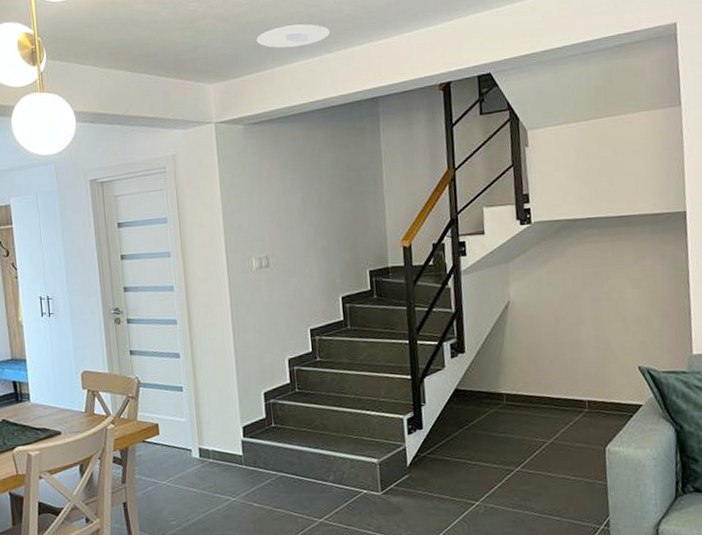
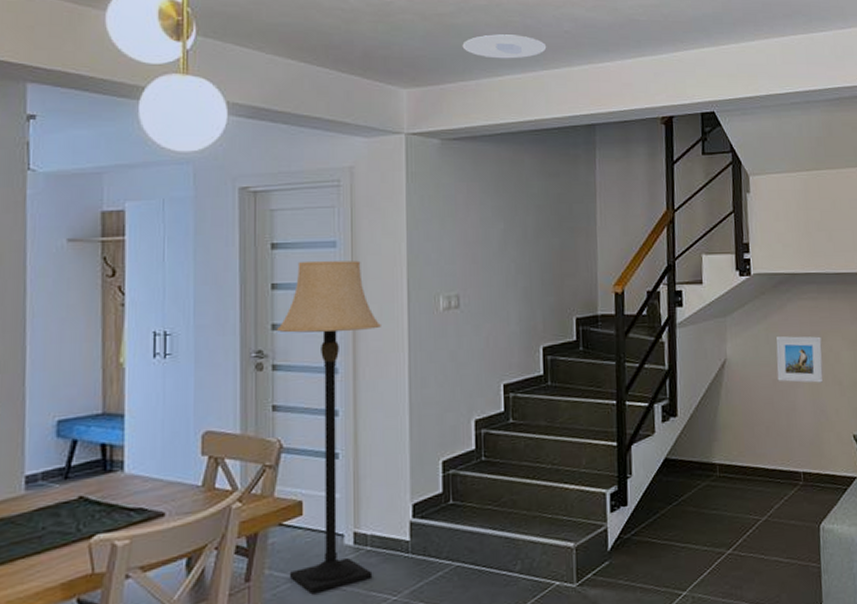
lamp: none [127,232,216,495] -> present [276,260,381,595]
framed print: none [558,276,607,320] -> present [776,335,823,383]

